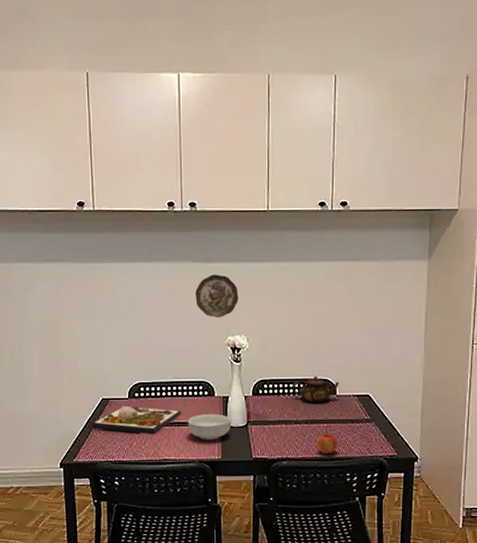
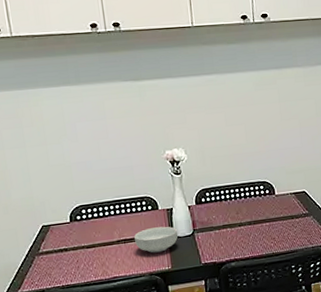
dinner plate: present [91,406,182,434] -> none [33,227,128,257]
decorative plate: present [195,274,238,317] -> none [128,91,173,134]
teapot: present [292,375,339,403] -> none [233,179,277,205]
apple: present [316,431,337,454] -> none [261,229,281,251]

